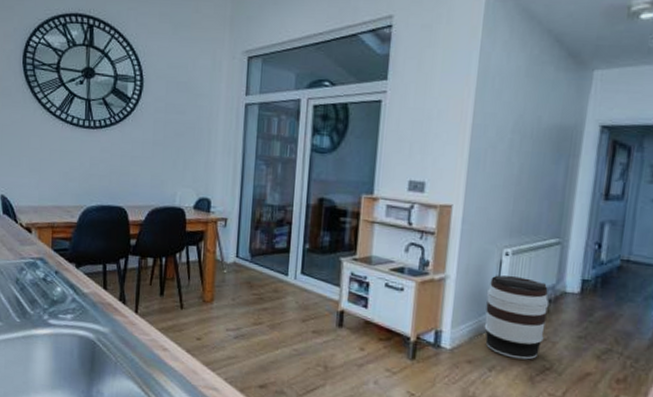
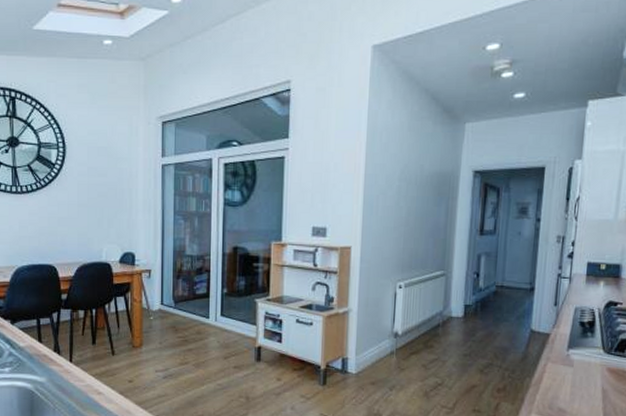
barrel: present [484,275,550,360] -> none [384,306,439,378]

